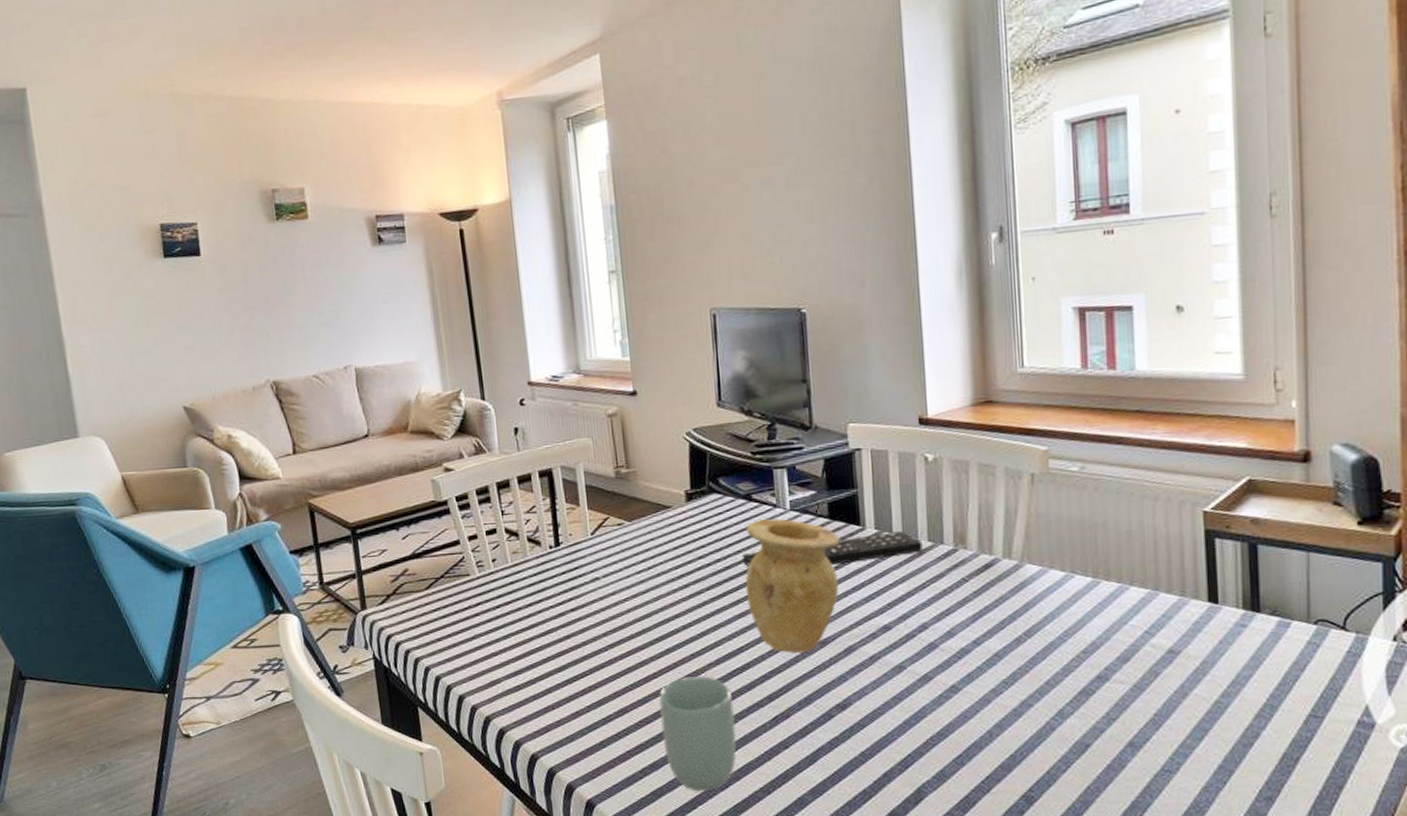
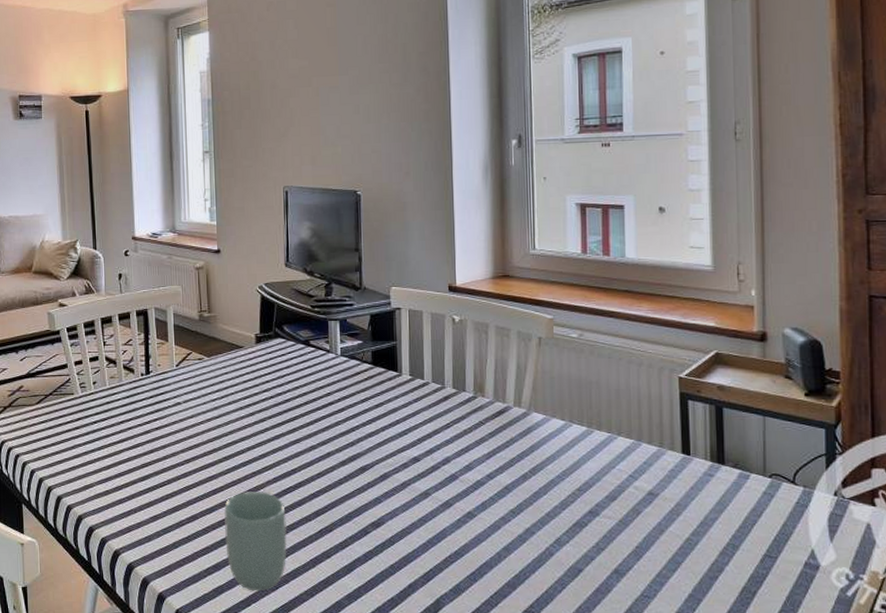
remote control: present [742,530,923,568] -> none [300,378,448,404]
vase: present [745,518,840,653] -> none [301,362,380,476]

